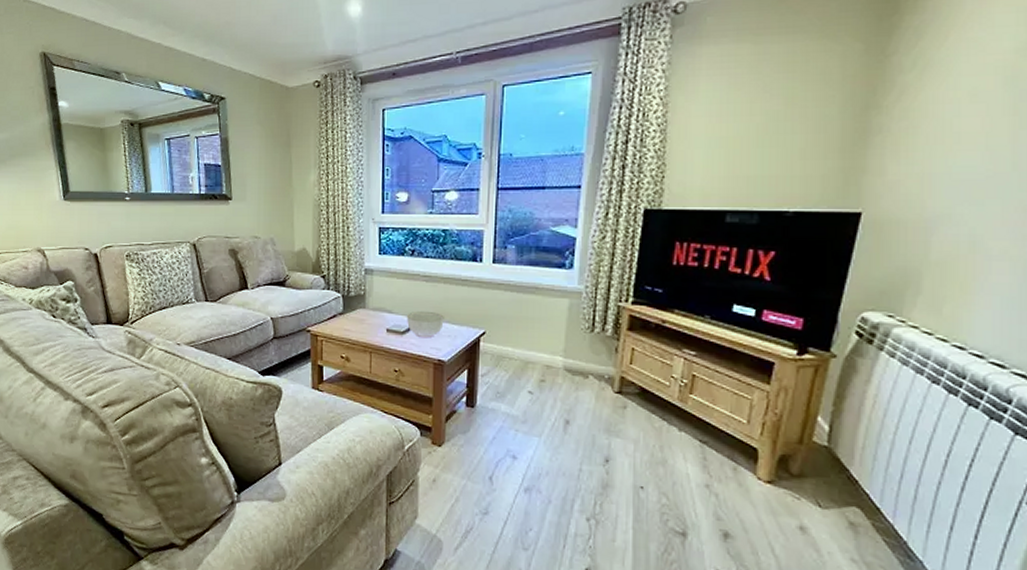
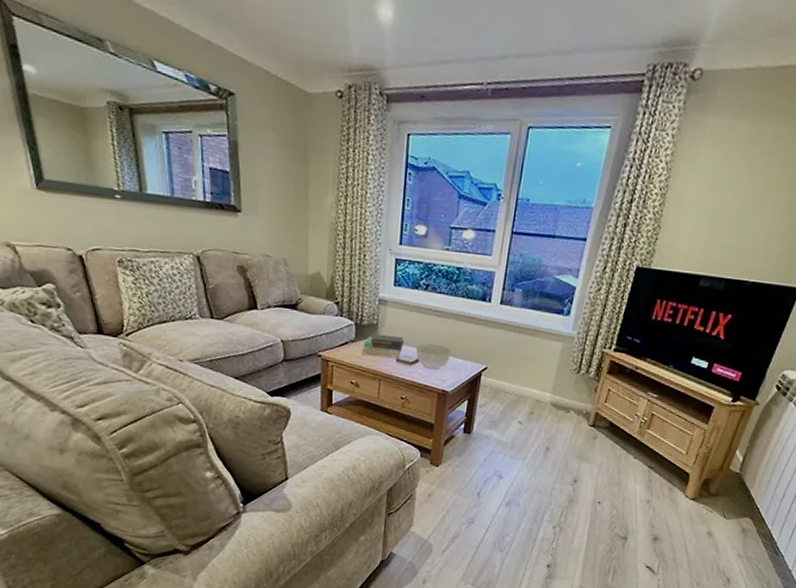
books: none [350,304,394,329] -> present [361,333,405,359]

